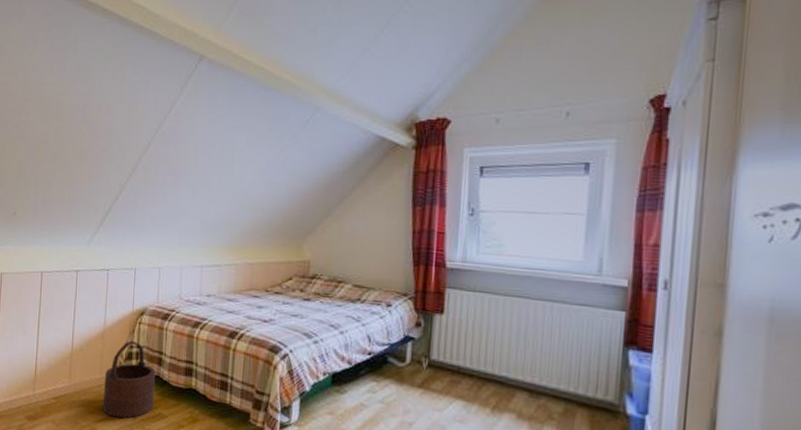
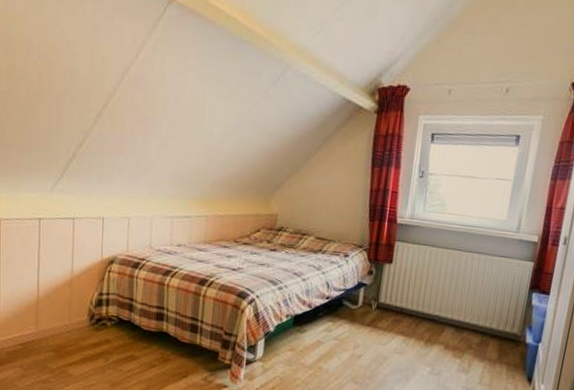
wooden bucket: present [103,341,156,418] -> none [74,288,127,361]

